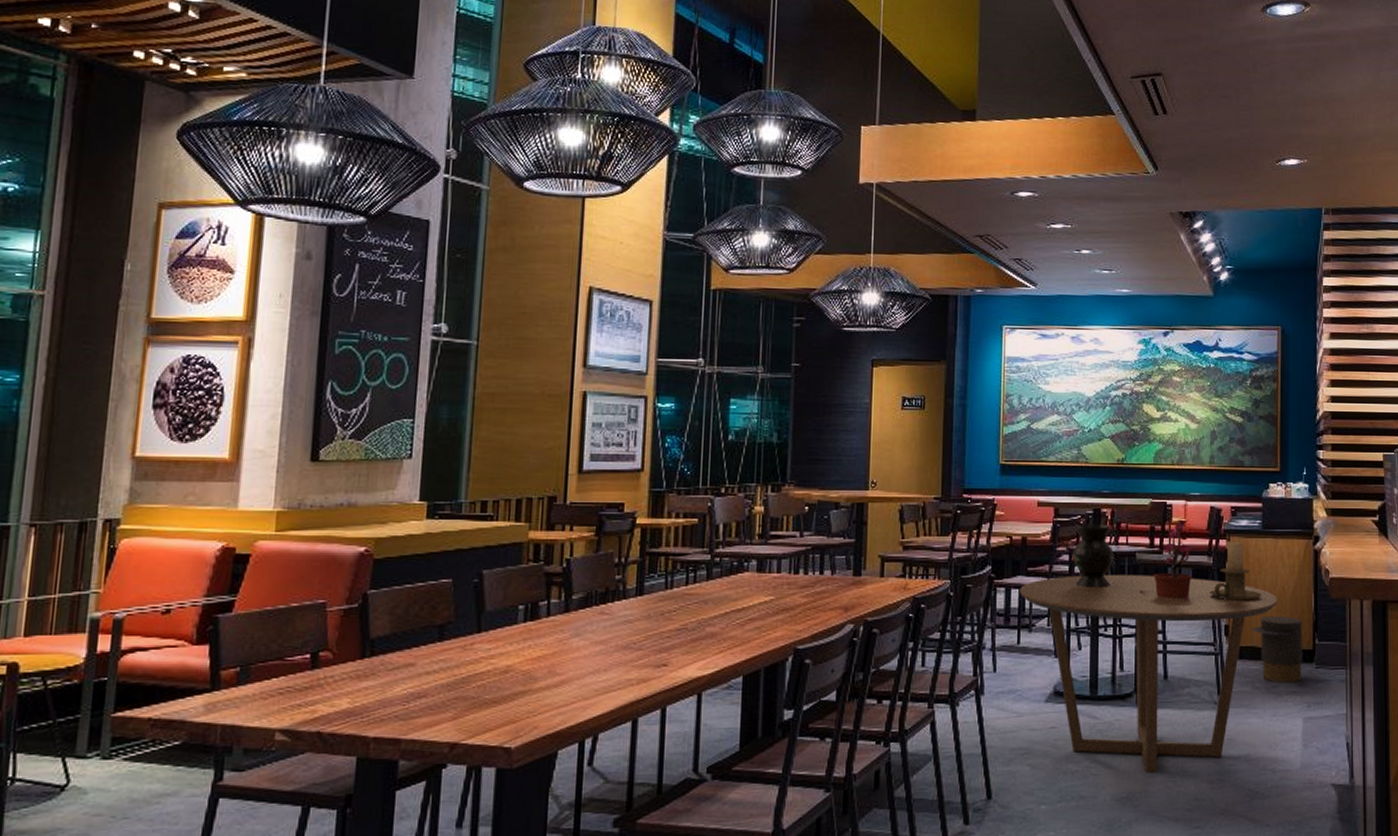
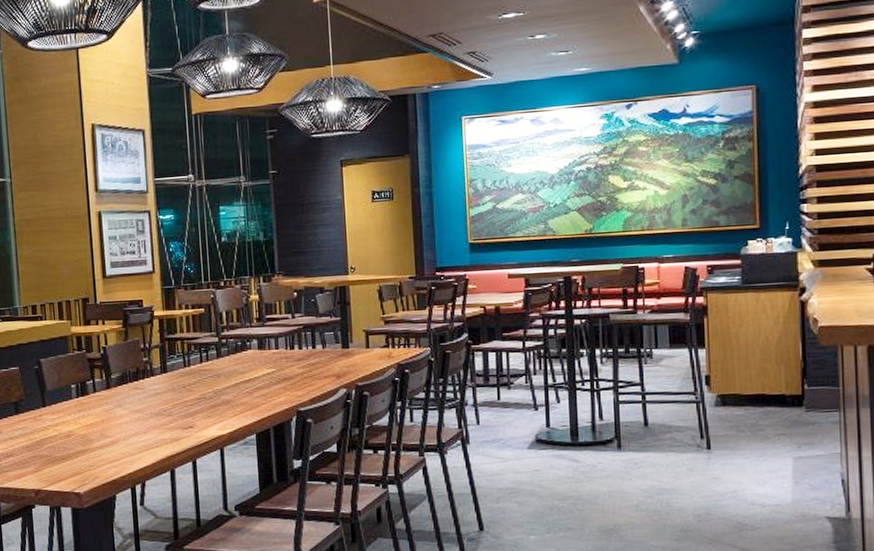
dining table: present [1020,575,1278,773] -> none [496,333,762,508]
decorative vase: present [1072,523,1114,589] -> none [545,290,587,349]
potted plant: present [1140,519,1192,600] -> none [615,280,669,354]
candle holder: present [1210,541,1262,601] -> none [688,297,744,353]
trash can: present [1251,616,1303,683] -> none [734,365,792,426]

